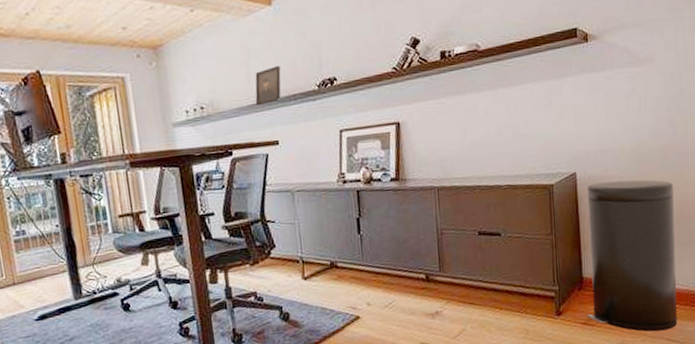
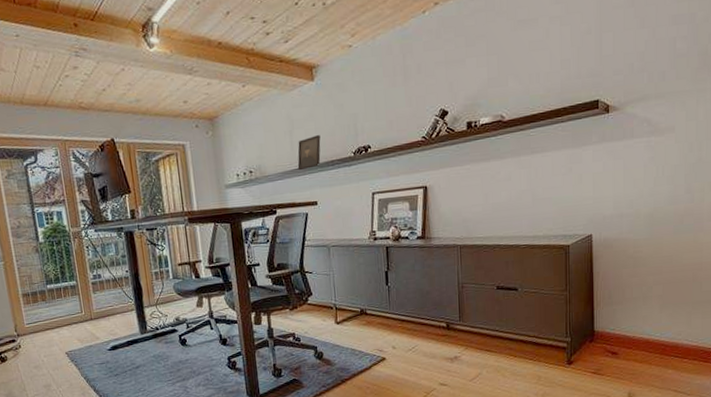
pedal bin: present [586,179,678,332] -> none [596,242,688,383]

